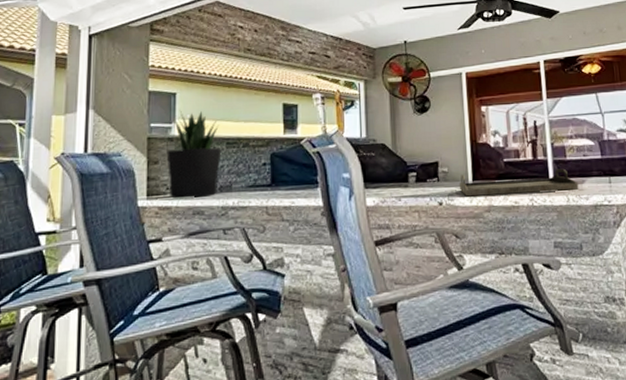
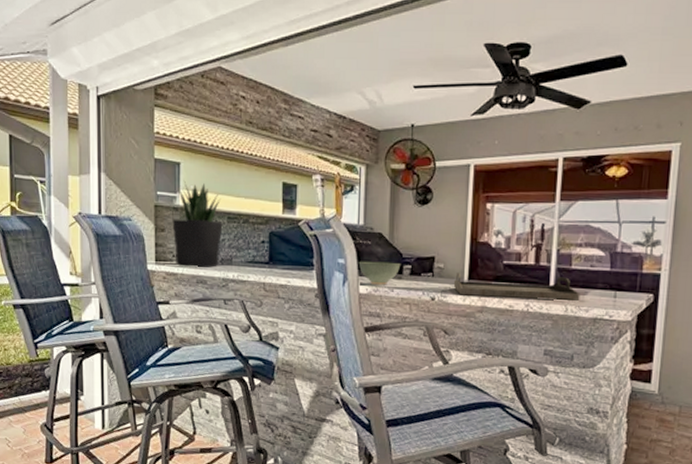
bowl: none [363,171,406,196] -> present [358,261,401,285]

